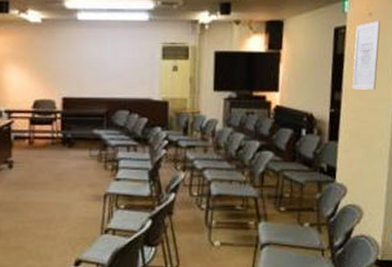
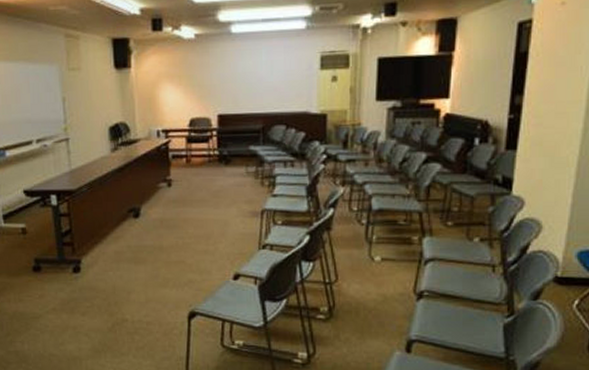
wall art: present [351,21,381,90] -> none [536,11,576,92]

